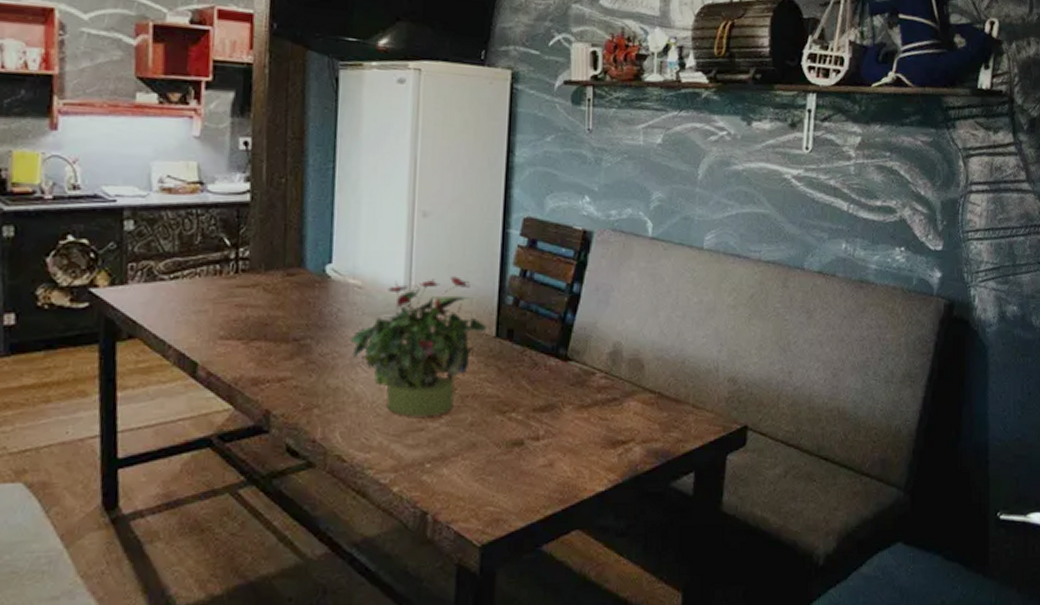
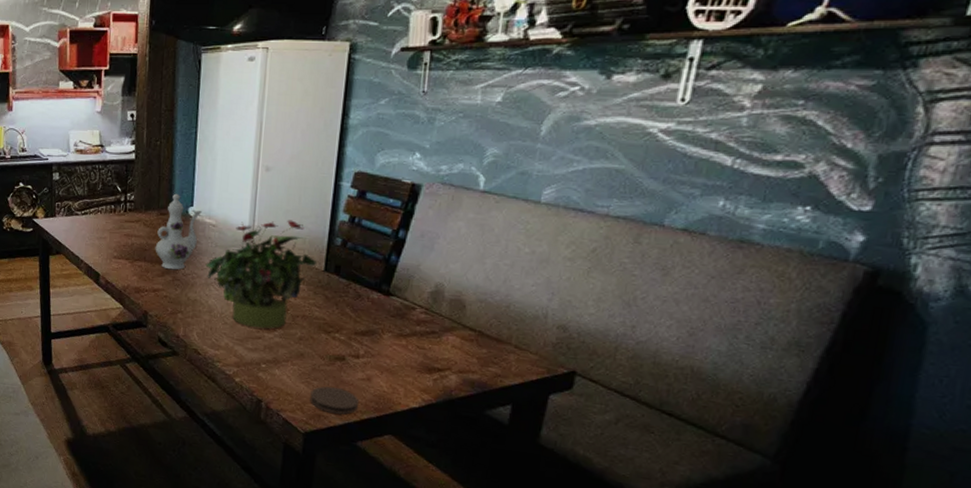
ewer: none [280,246,344,350] -> present [155,193,202,270]
coaster: none [486,481,542,514] -> present [310,386,359,415]

